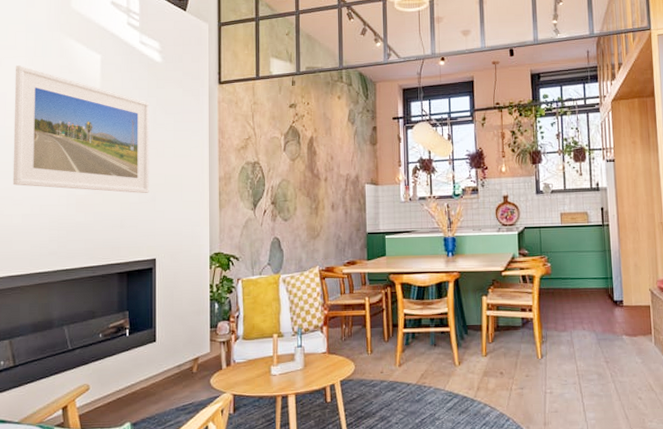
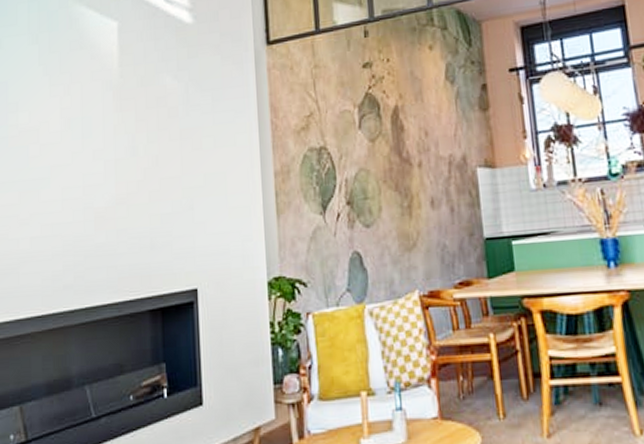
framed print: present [12,65,150,193] -> none [17,45,185,201]

